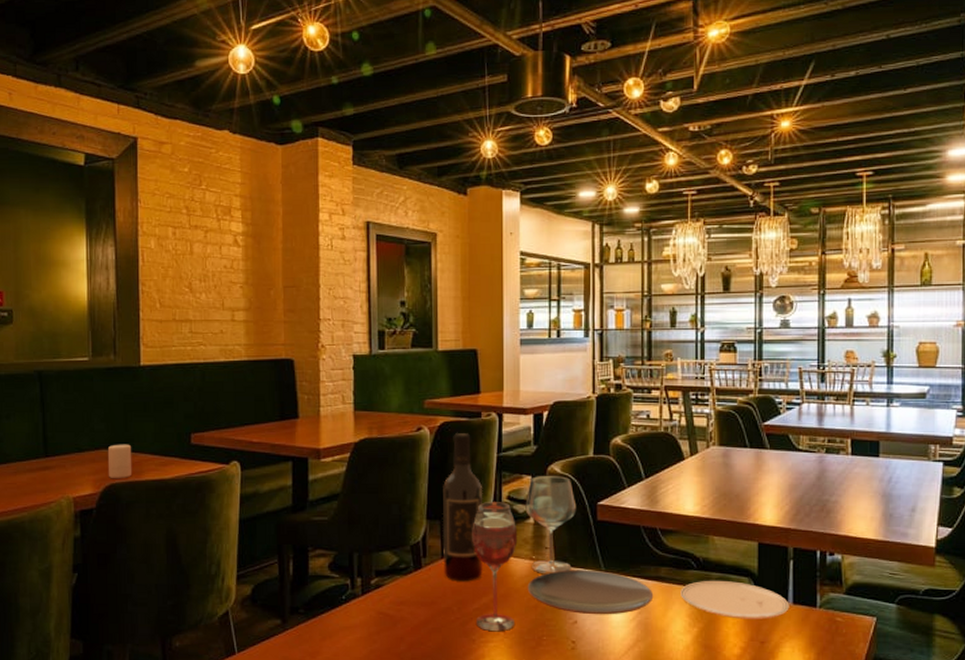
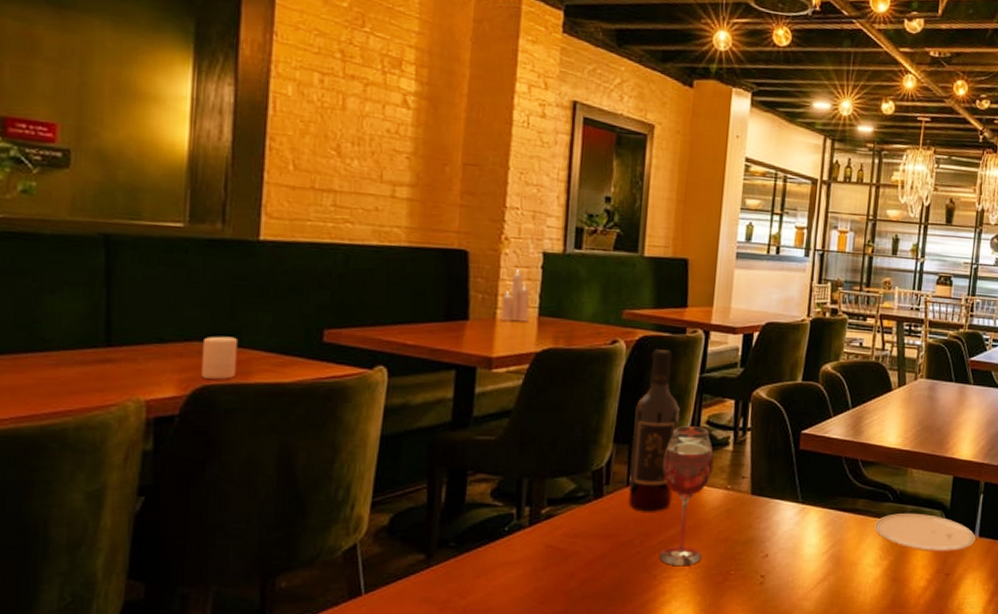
candle: none [323,372,347,417] -> present [500,269,530,322]
wine glass: present [525,476,577,575] -> none [725,400,780,505]
plate: present [527,570,654,615] -> none [719,500,849,548]

